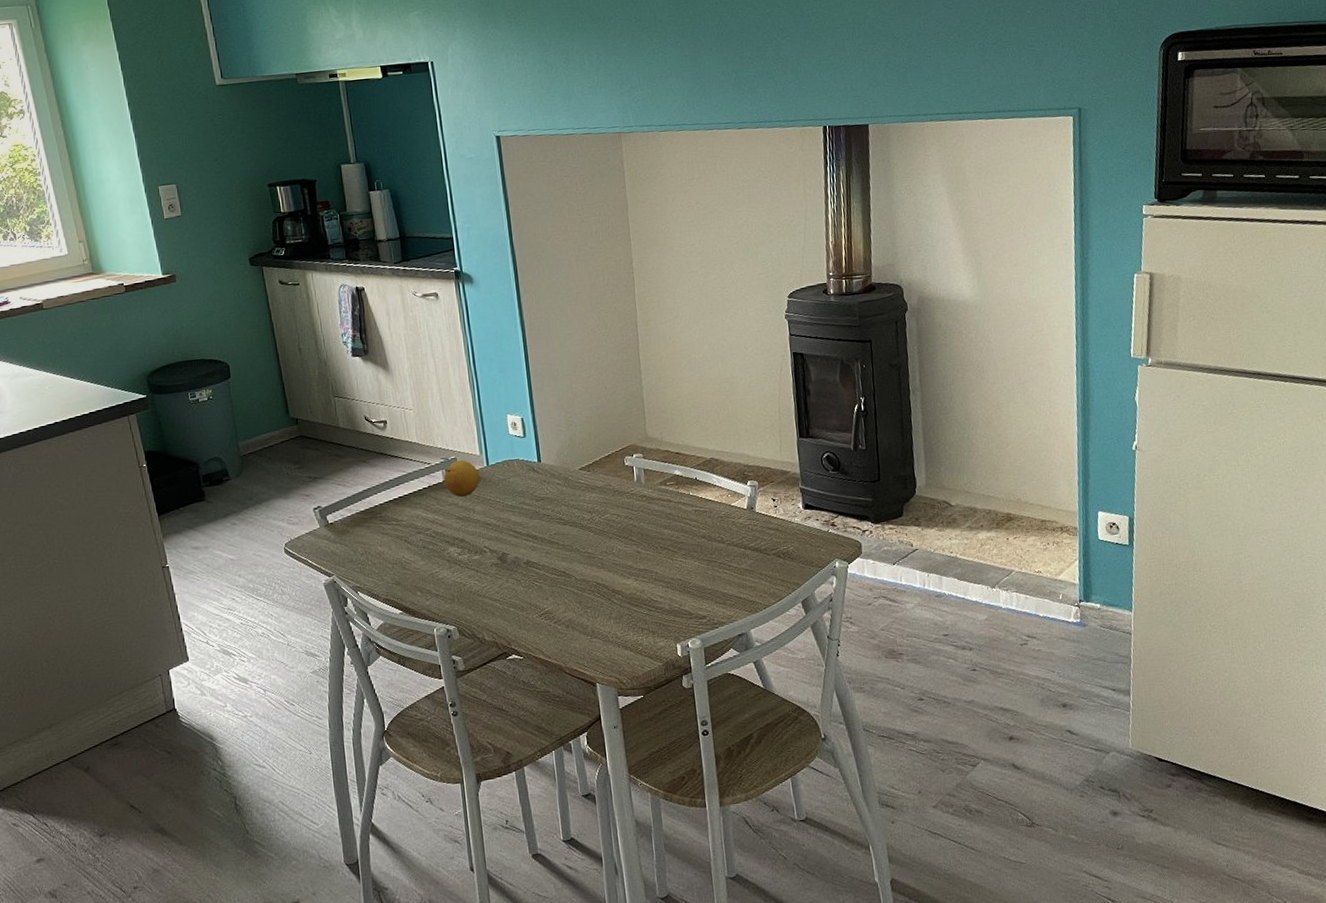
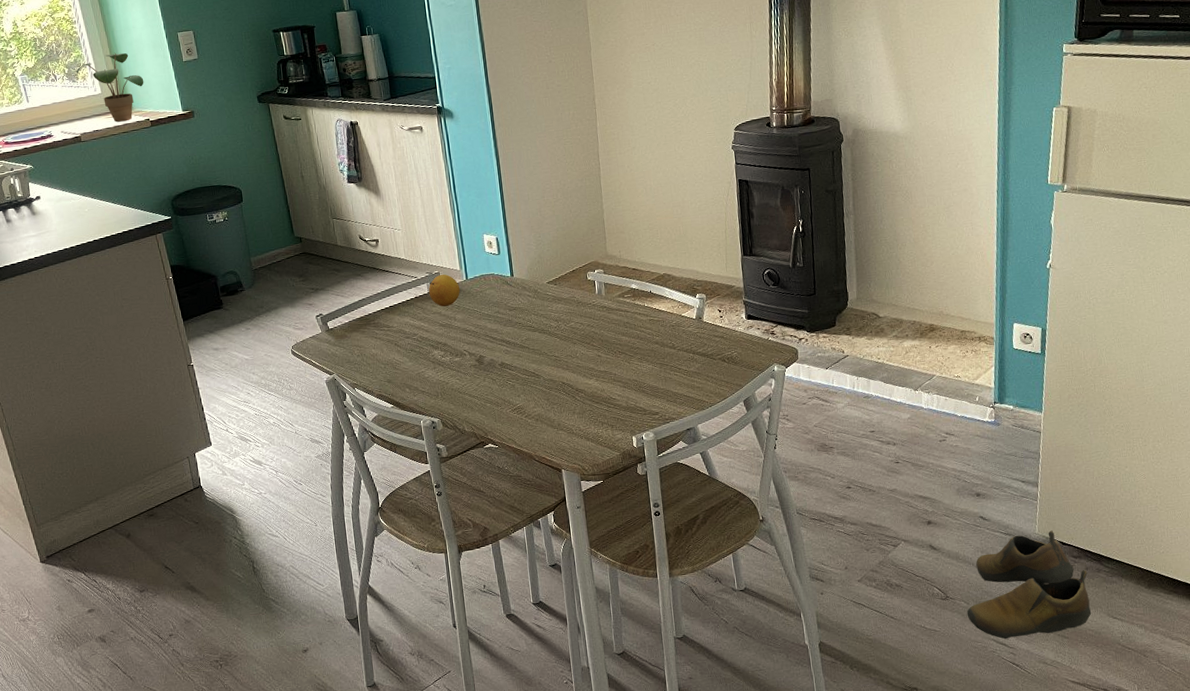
potted plant: none [39,208,118,287] -> present [76,52,144,122]
shoe: none [1055,744,1193,871] -> present [966,530,1092,639]

